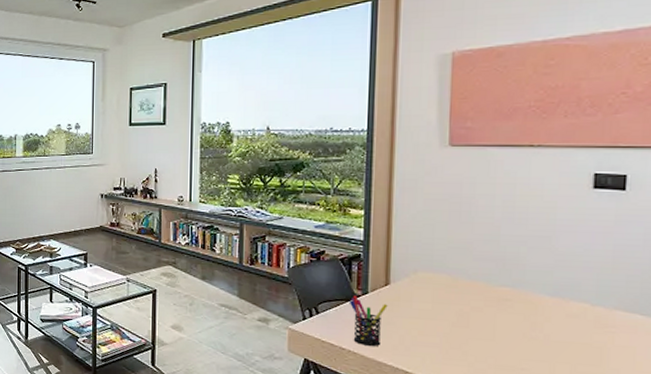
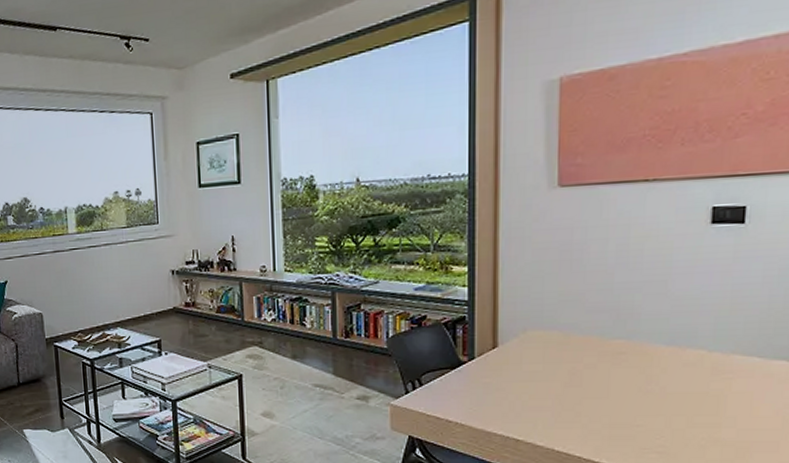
pen holder: present [348,295,388,347] -> none [454,362,496,417]

